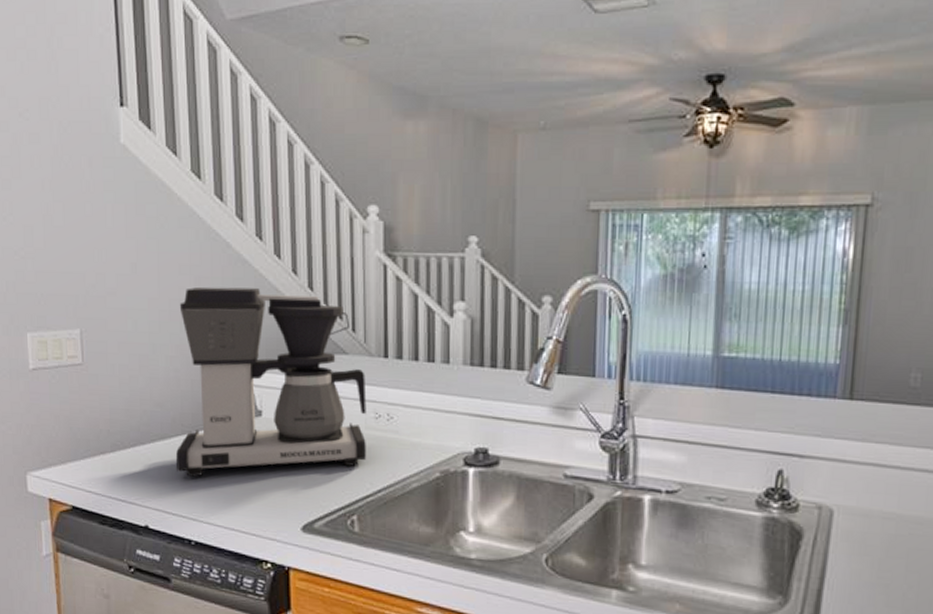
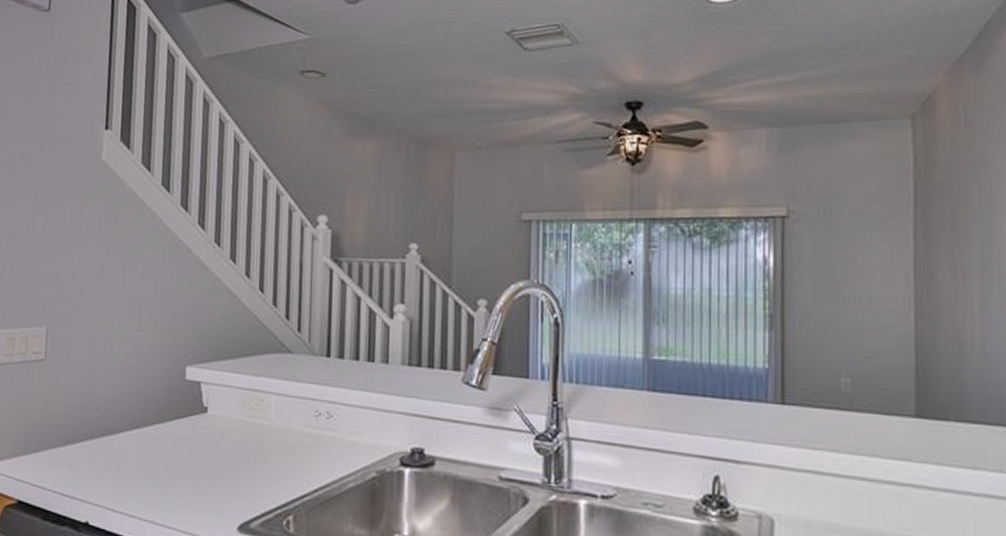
coffee maker: present [175,286,367,477] -> none [121,288,308,473]

